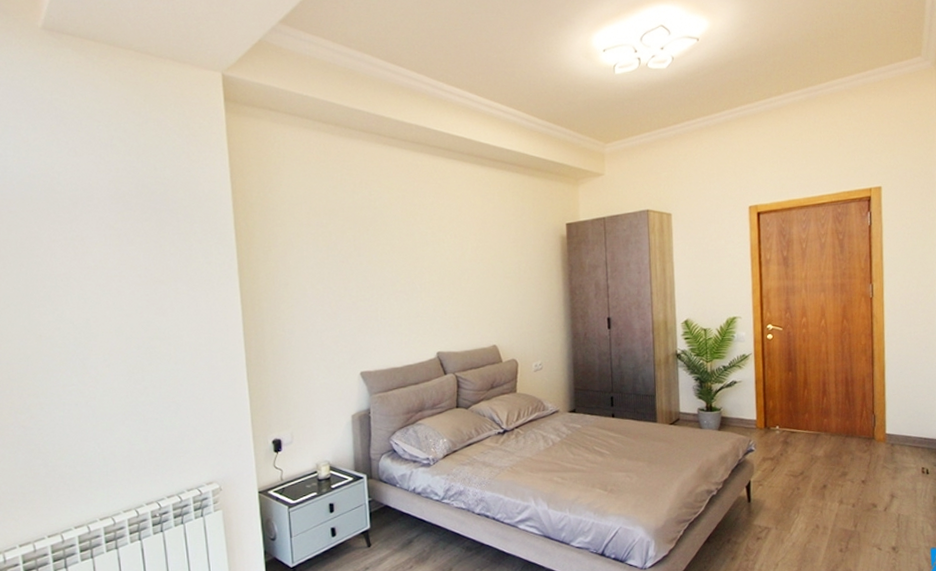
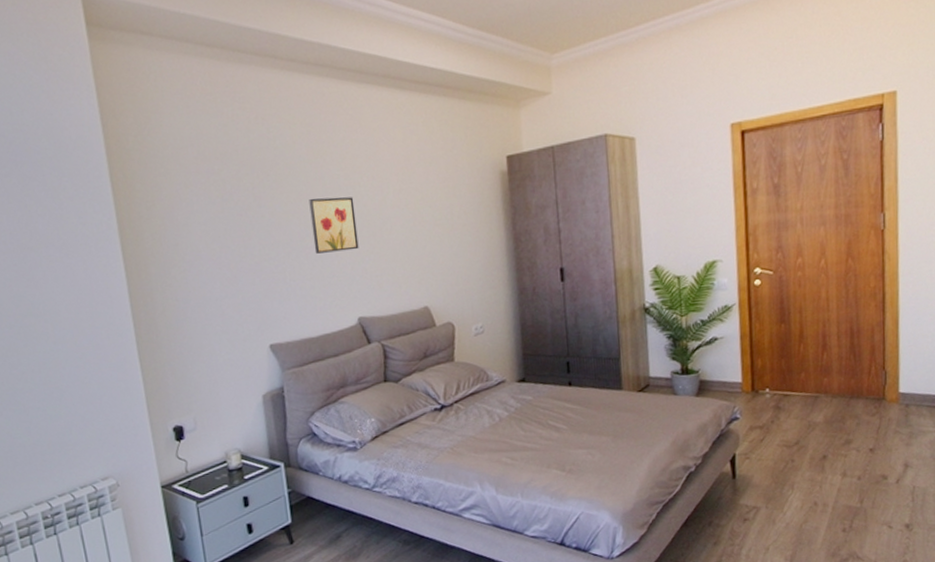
wall art: none [401,250,441,297] -> present [309,197,359,254]

